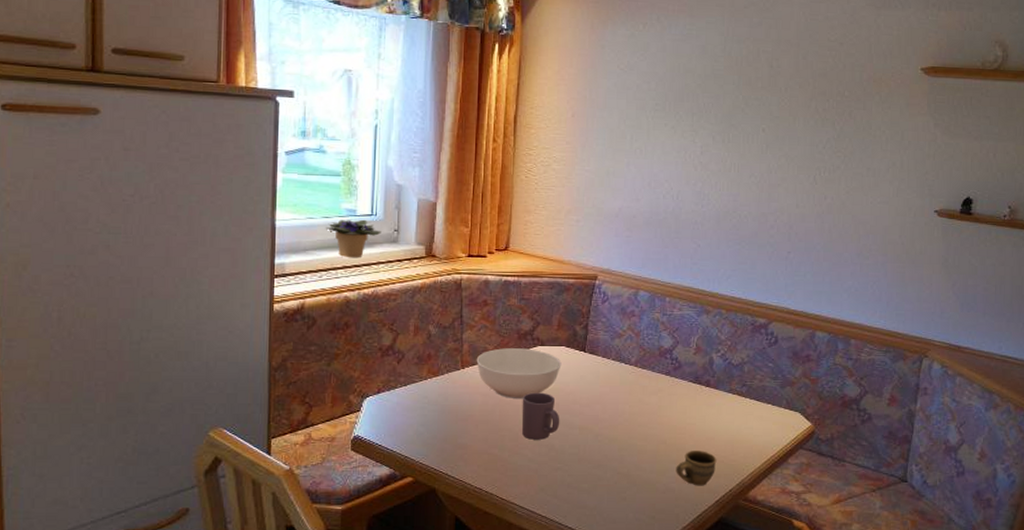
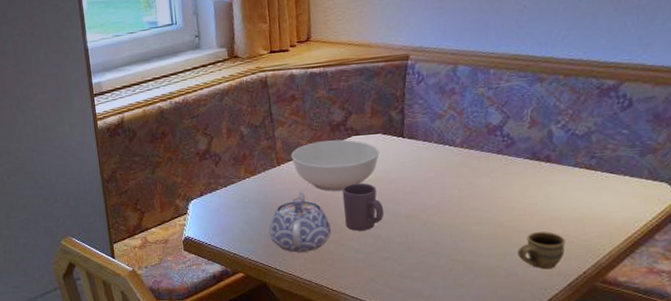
potted flower: present [325,219,382,258] -> none [131,29,184,70]
teapot: none [445,396,507,459] -> present [269,191,331,253]

